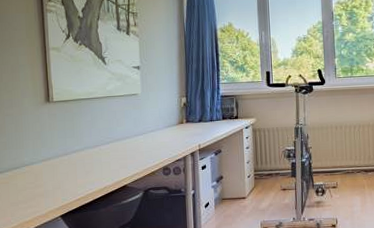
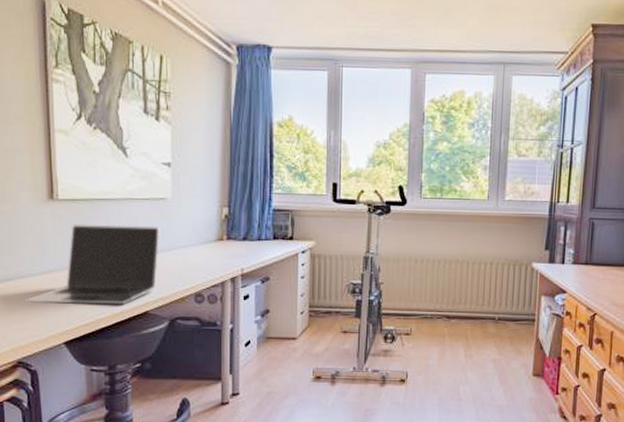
laptop: none [27,116,134,186] -> present [23,223,160,305]

